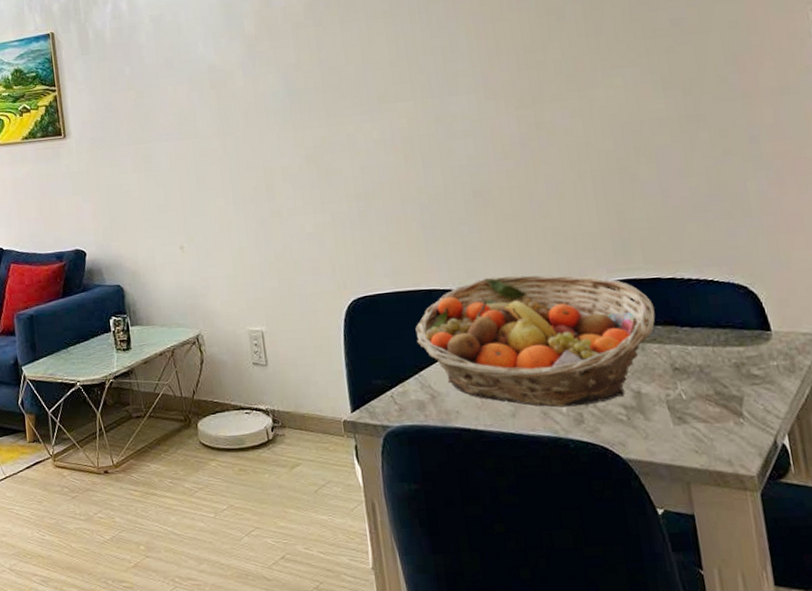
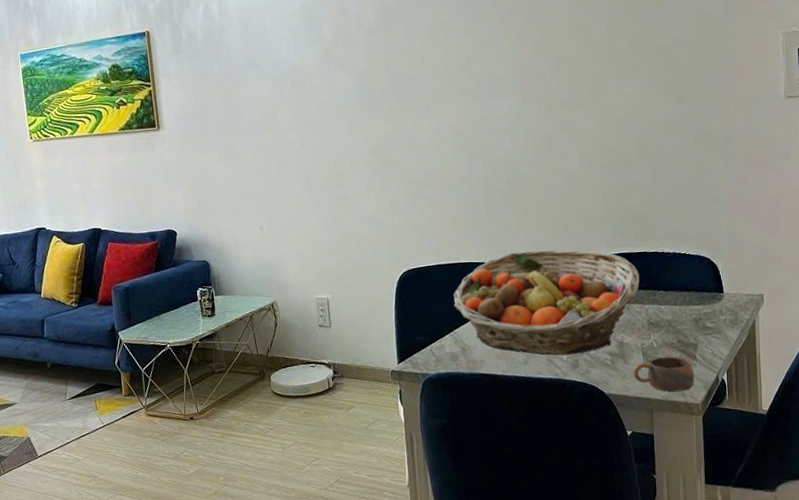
cup: none [657,412,745,459] -> present [633,356,695,392]

